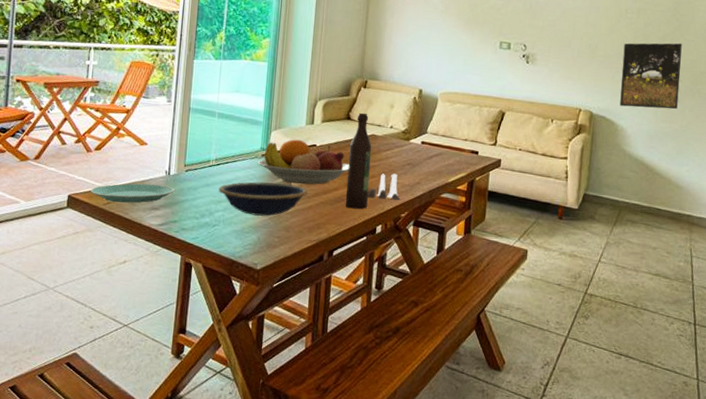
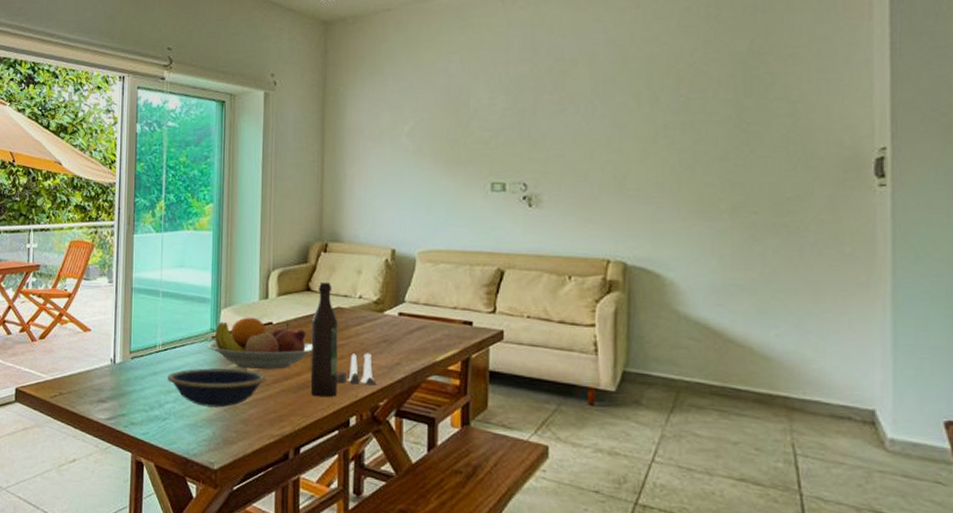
plate: present [90,183,175,204] -> none [37,373,121,396]
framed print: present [620,43,682,109] -> none [664,163,755,253]

